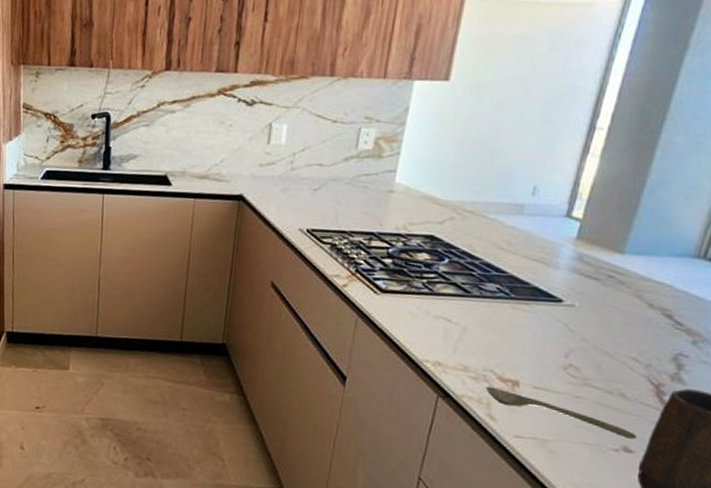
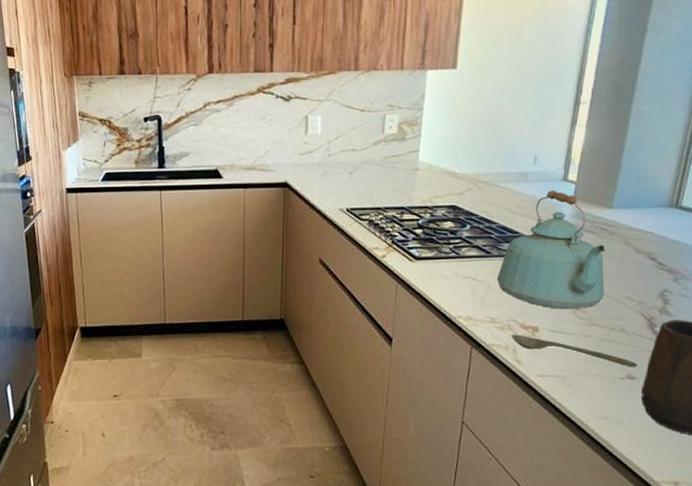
kettle: none [474,226,611,366] -> present [496,190,606,310]

